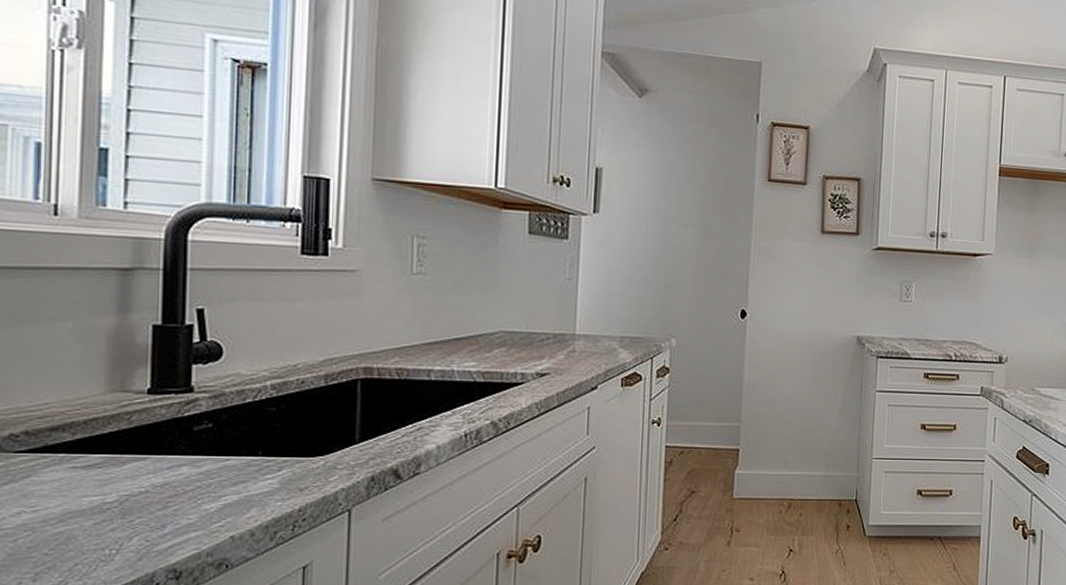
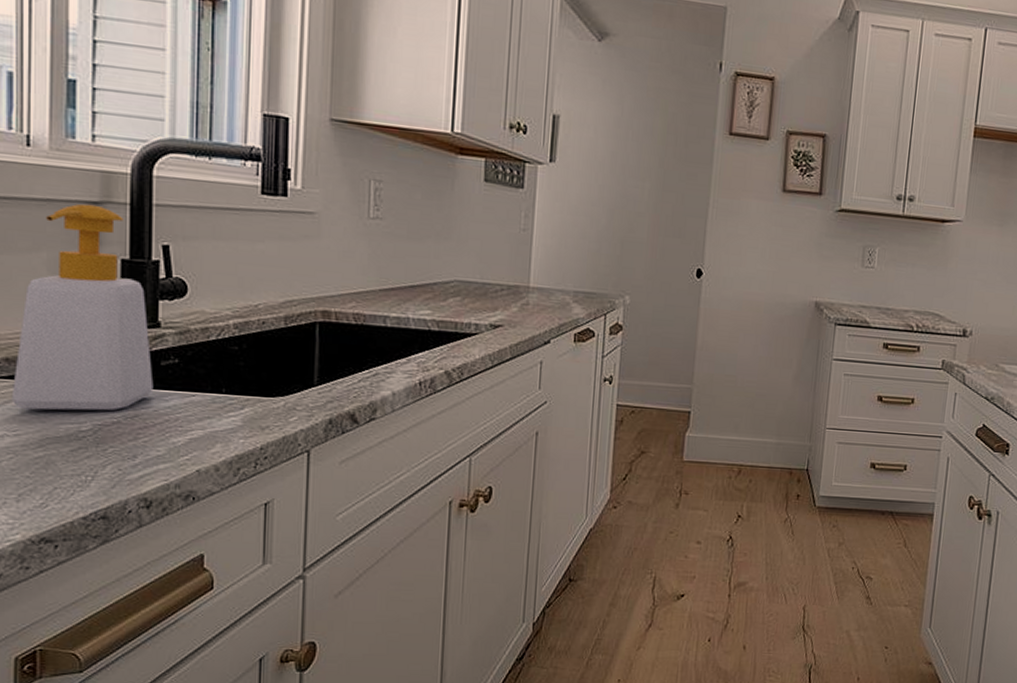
soap bottle: none [30,271,185,484] -> present [11,204,154,411]

